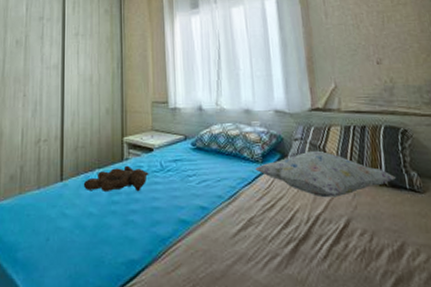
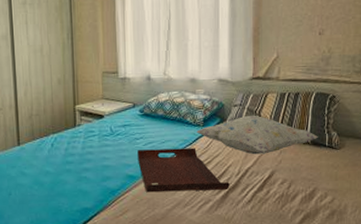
teddy bear: present [83,165,149,192] -> none [39,130,100,153]
serving tray: none [190,188,300,243] -> present [138,148,230,193]

